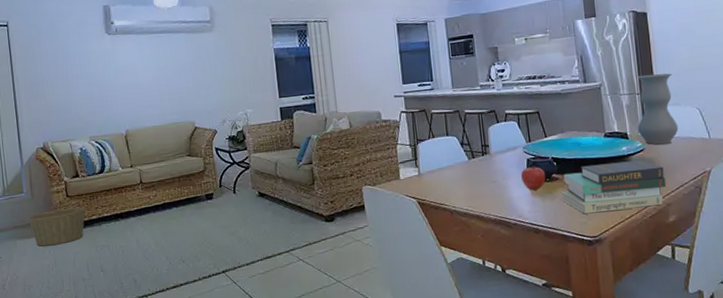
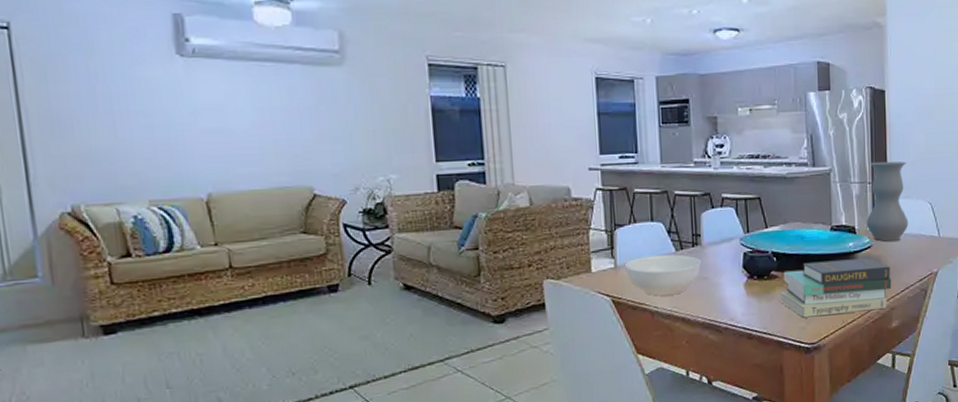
basket: present [29,207,85,247] -> none [47,299,142,354]
bowl: none [426,162,491,198] -> present [624,254,702,296]
fruit: present [520,166,546,190] -> none [735,261,764,289]

